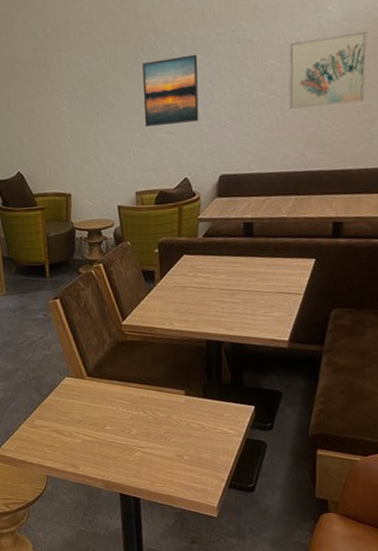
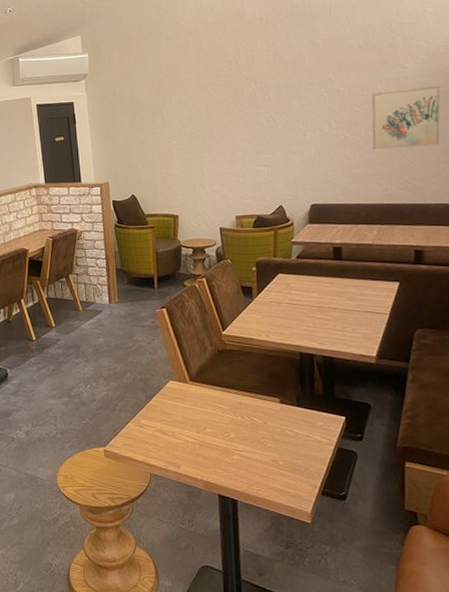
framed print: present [143,54,199,127] -> none [243,100,293,160]

